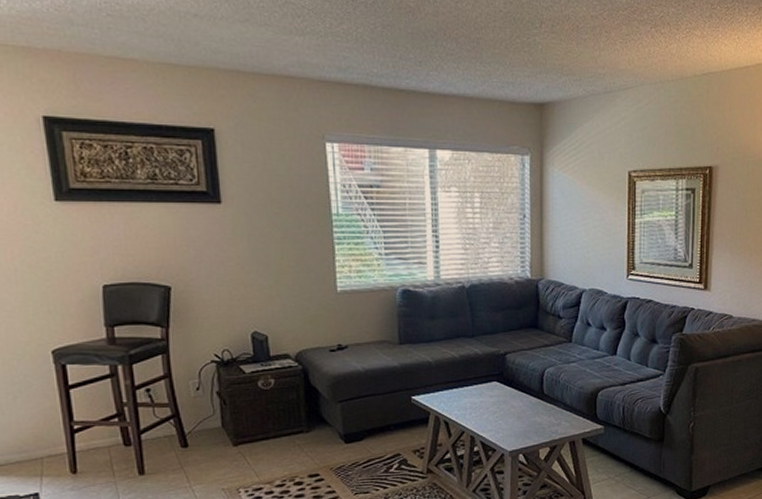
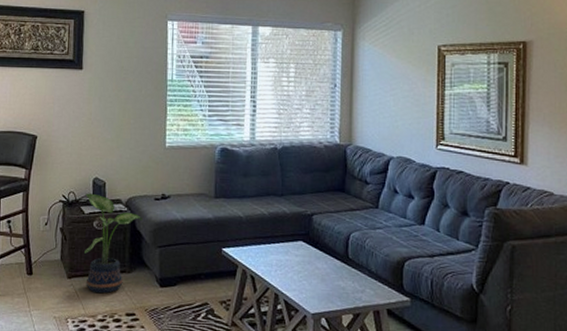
potted plant: none [243,349,317,458] -> present [85,193,143,294]

